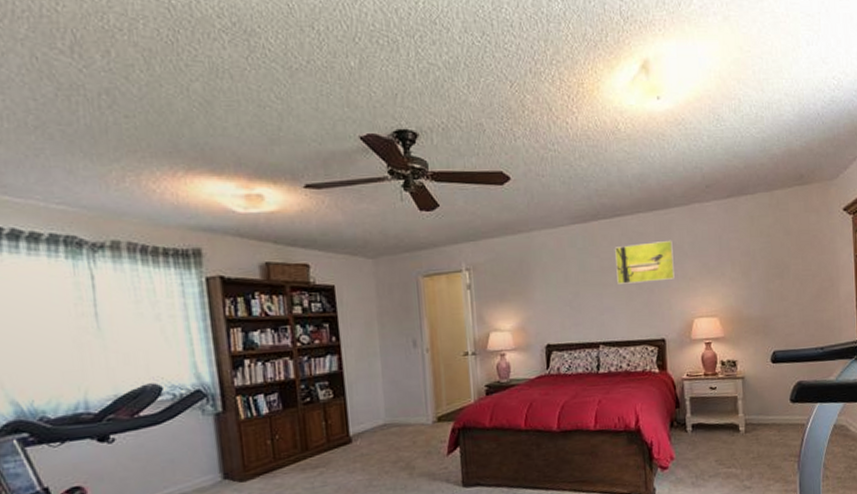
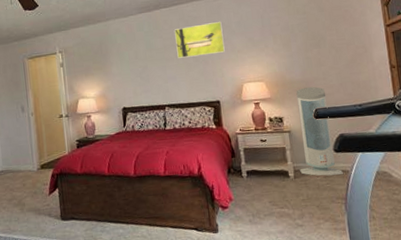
air purifier: none [752,325,799,430] -> present [296,86,344,176]

